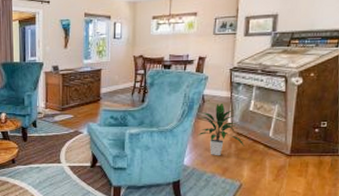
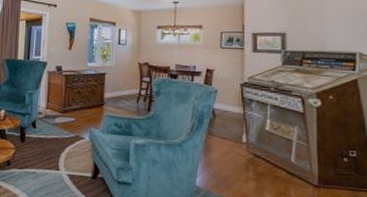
indoor plant: present [198,102,244,156] -> none [210,119,264,180]

